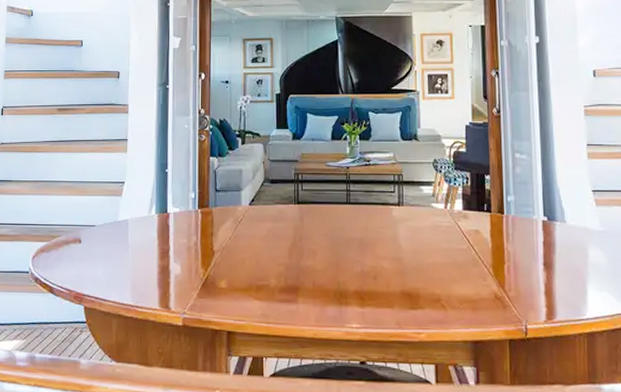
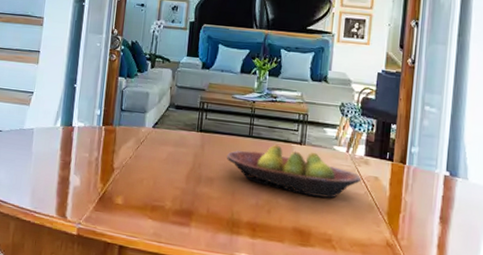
fruit bowl: none [327,208,463,257] -> present [227,144,362,198]

